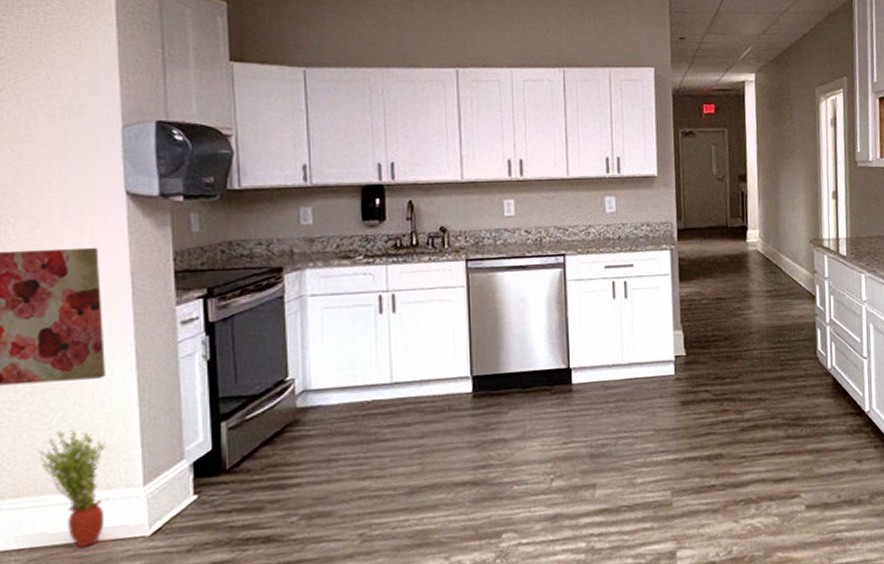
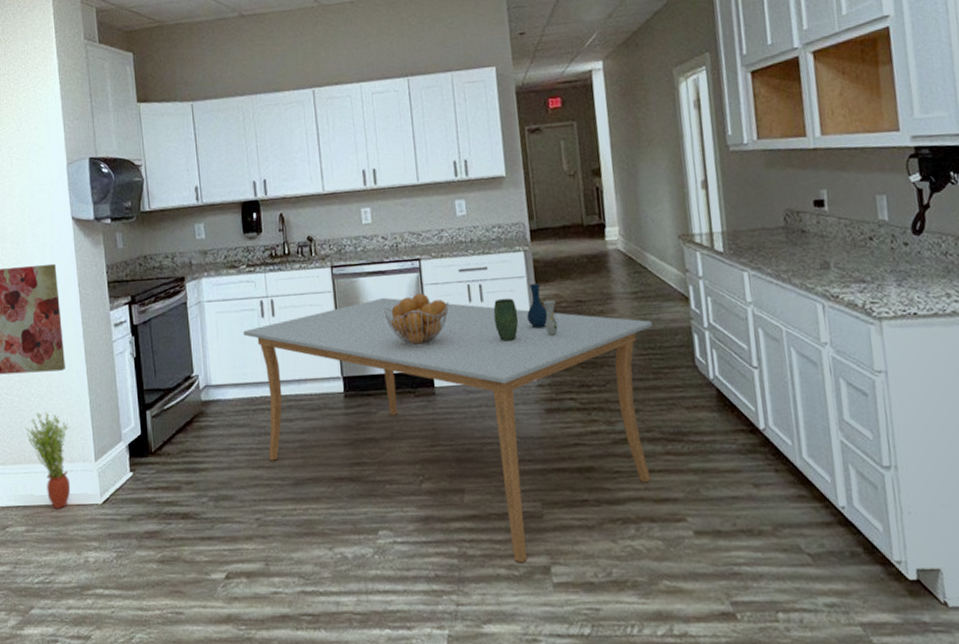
dining table: none [355,293,783,552] -> present [243,297,652,563]
fruit basket: none [521,289,593,344] -> present [382,293,450,348]
vase: none [636,281,698,337] -> present [493,283,558,341]

